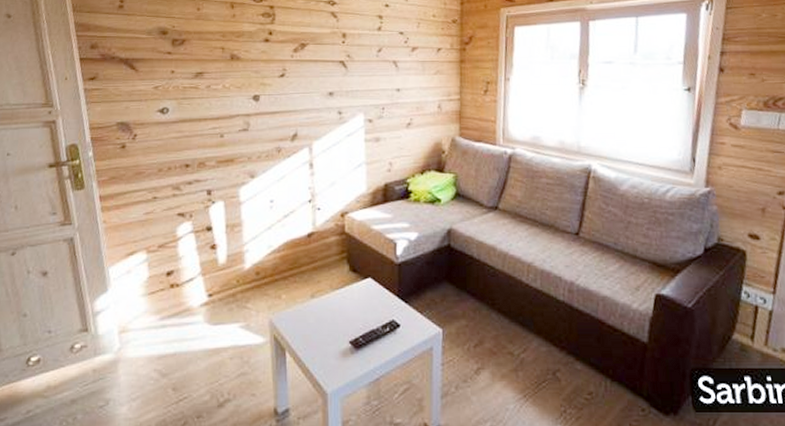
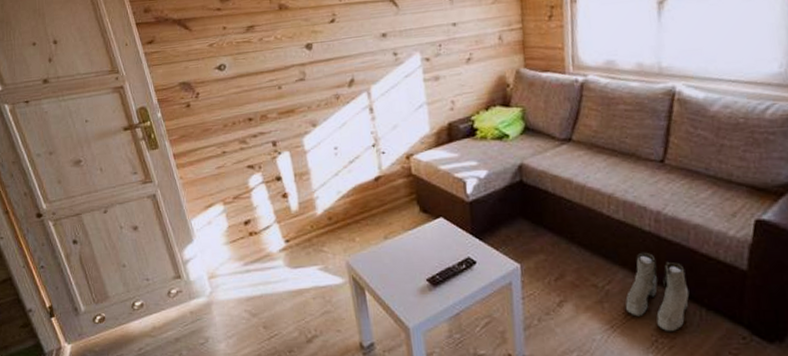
boots: none [538,321,596,403] -> present [625,252,690,332]

